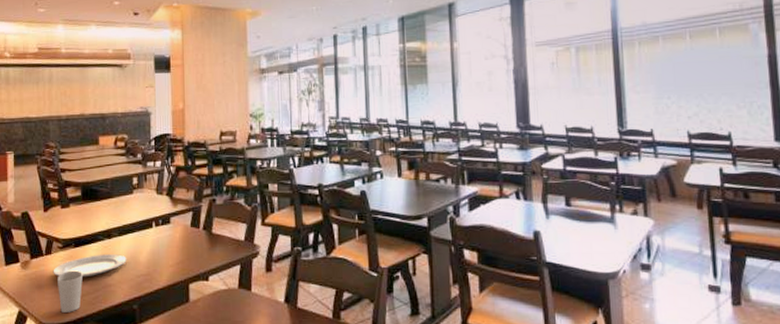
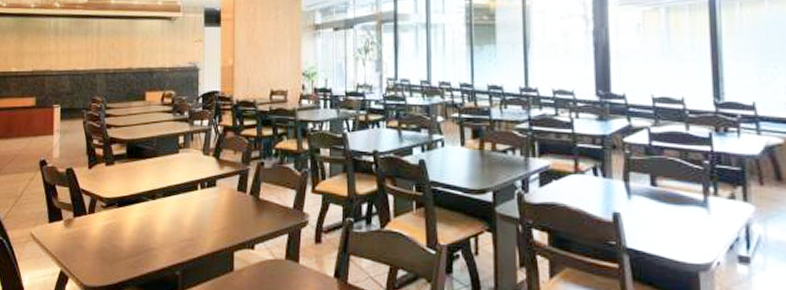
plate: present [53,254,127,278] -> none [95,216,170,240]
cup: present [57,270,83,312] -> none [100,231,125,275]

